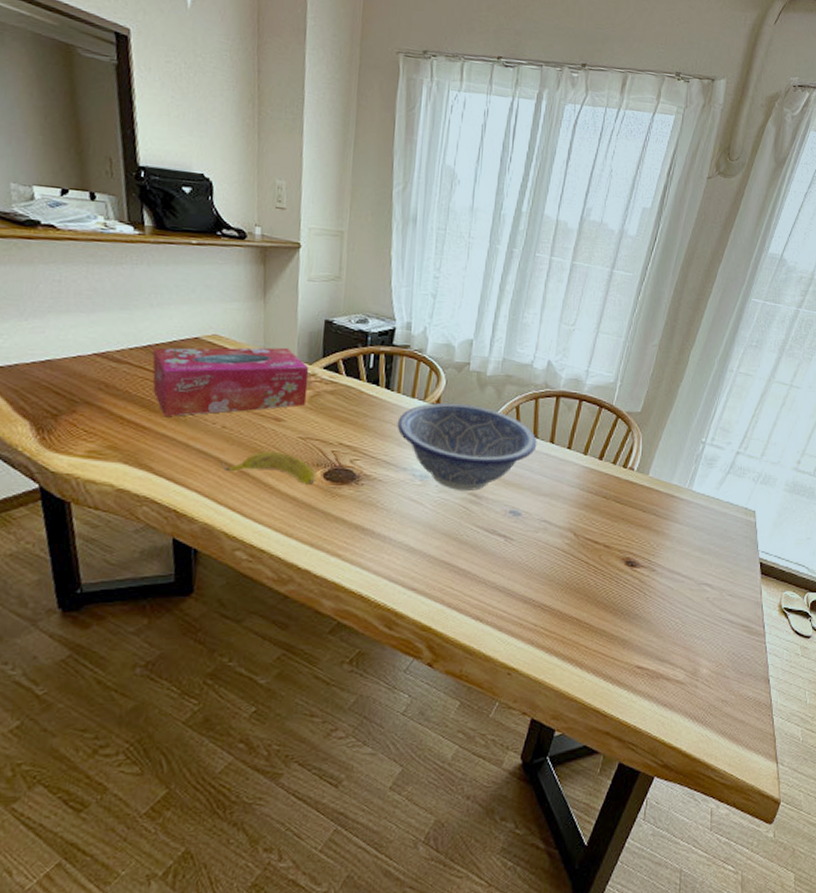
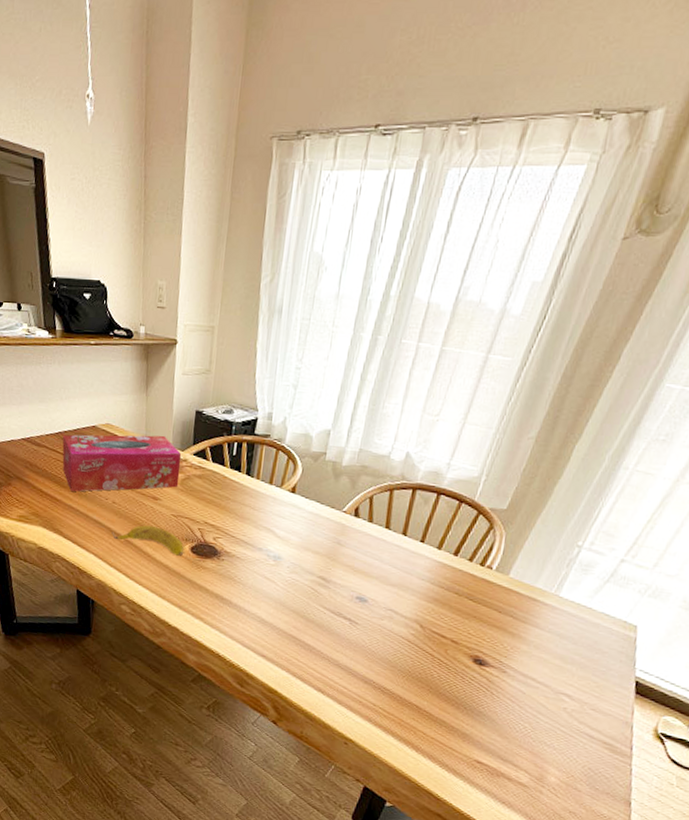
decorative bowl: present [397,402,537,491] -> none [255,490,389,575]

